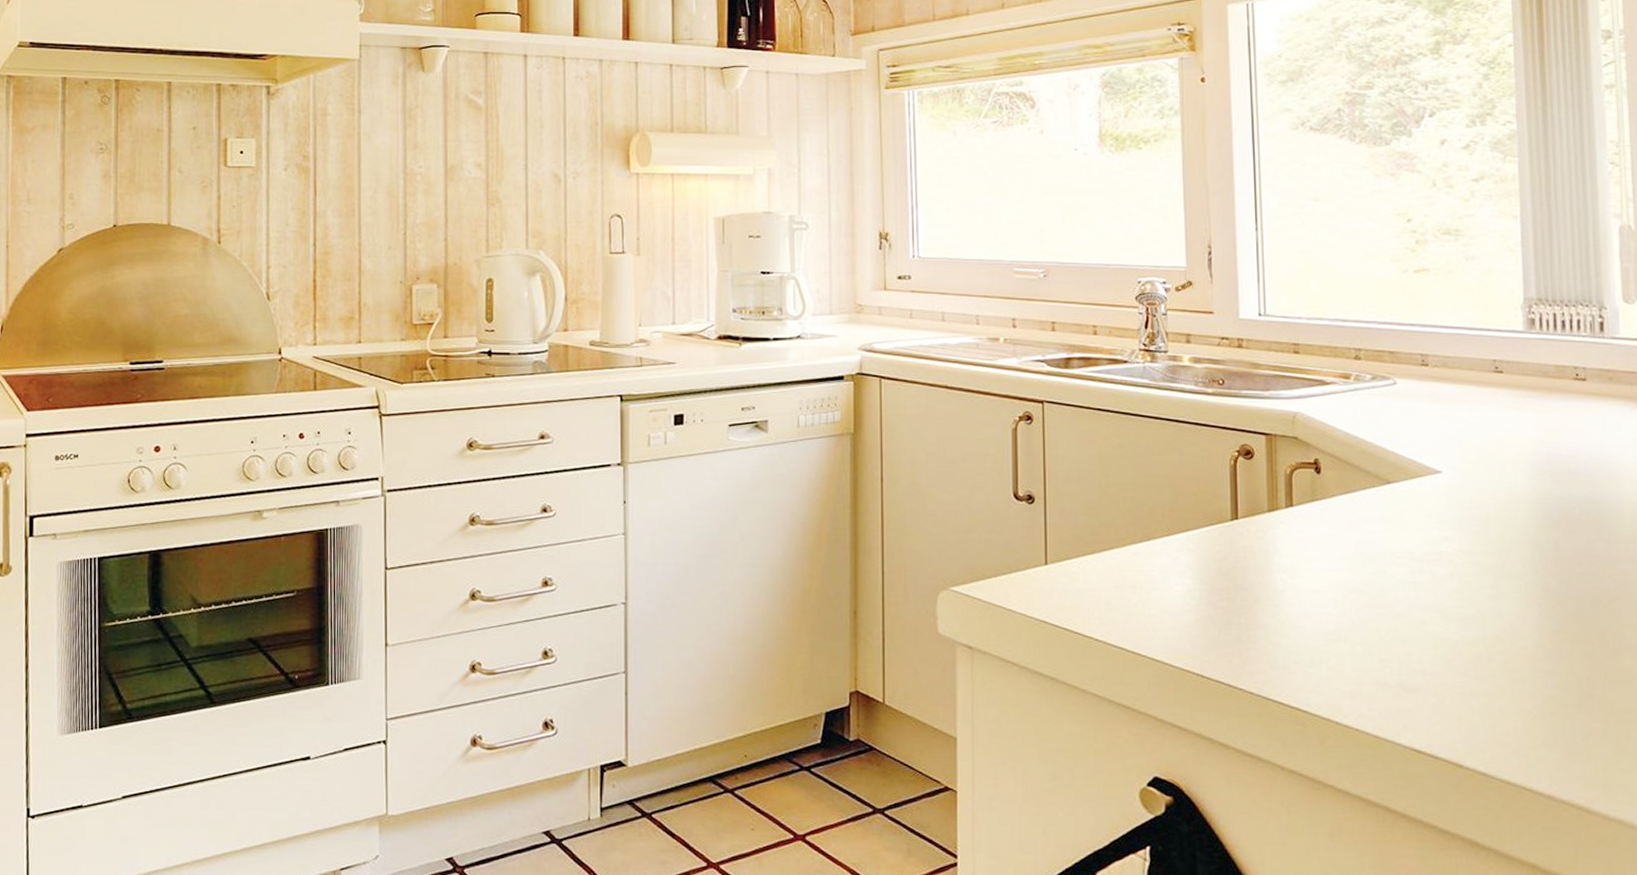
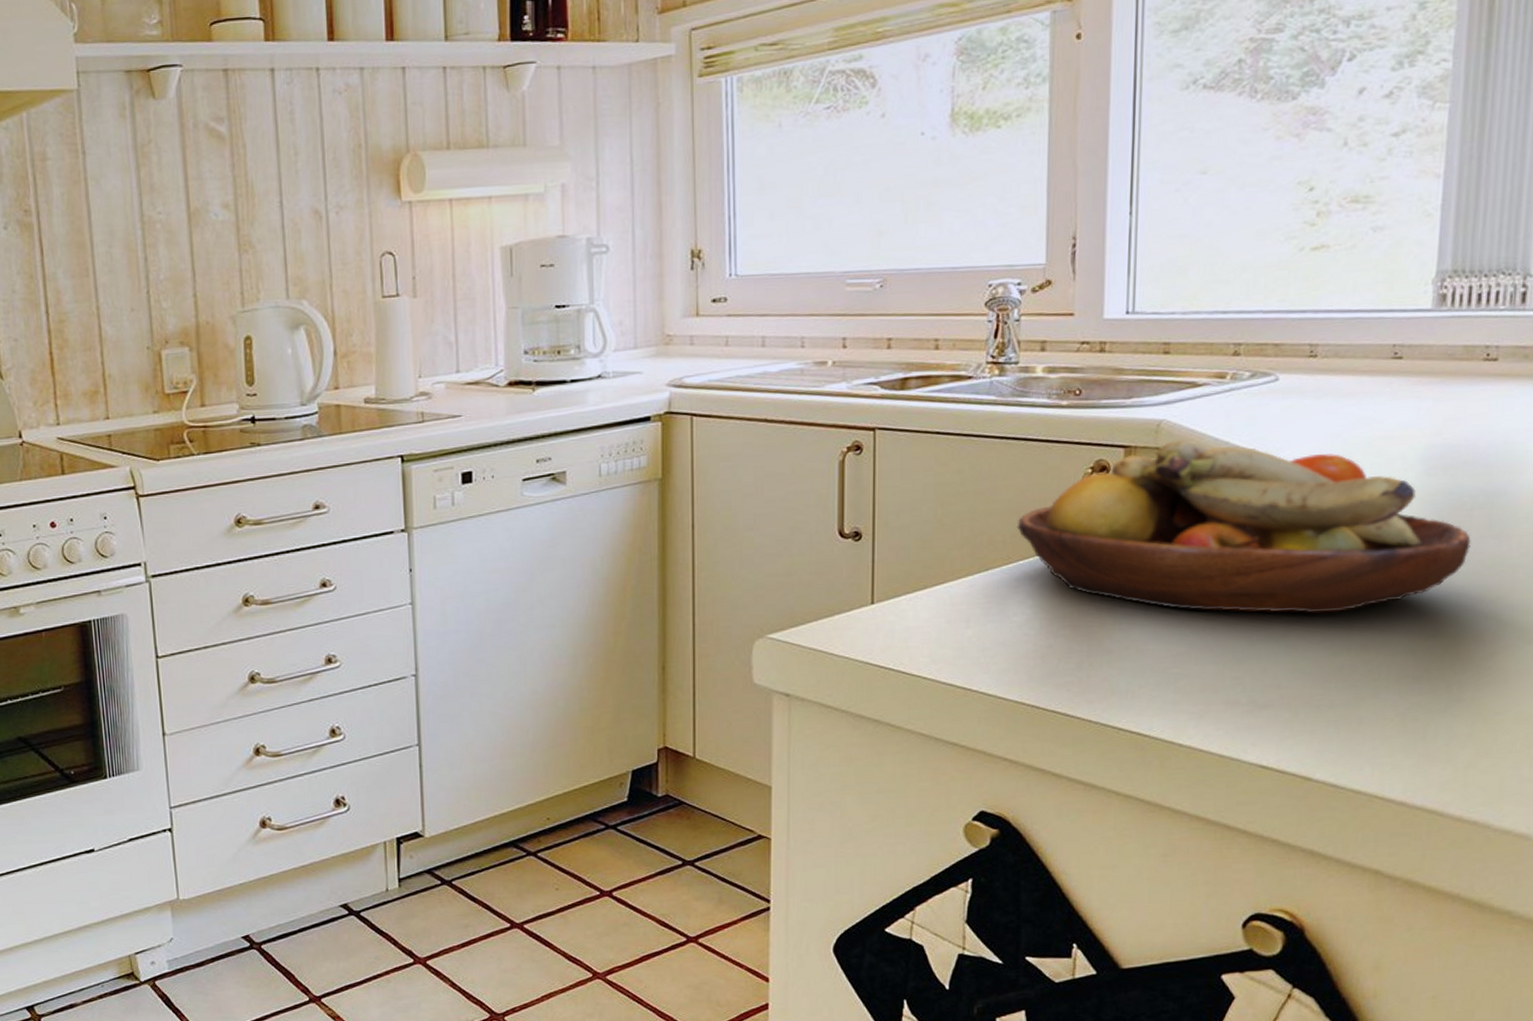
fruit bowl: none [1174,430,1583,603] -> present [1016,439,1471,614]

